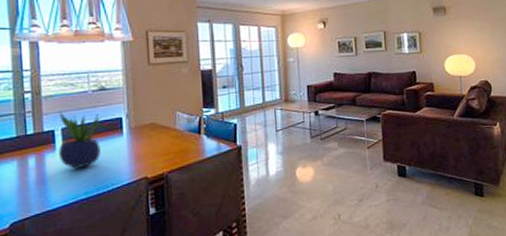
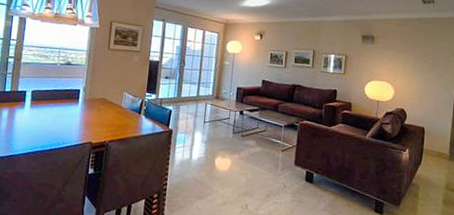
potted plant: present [59,110,103,168] -> none [26,76,64,125]

